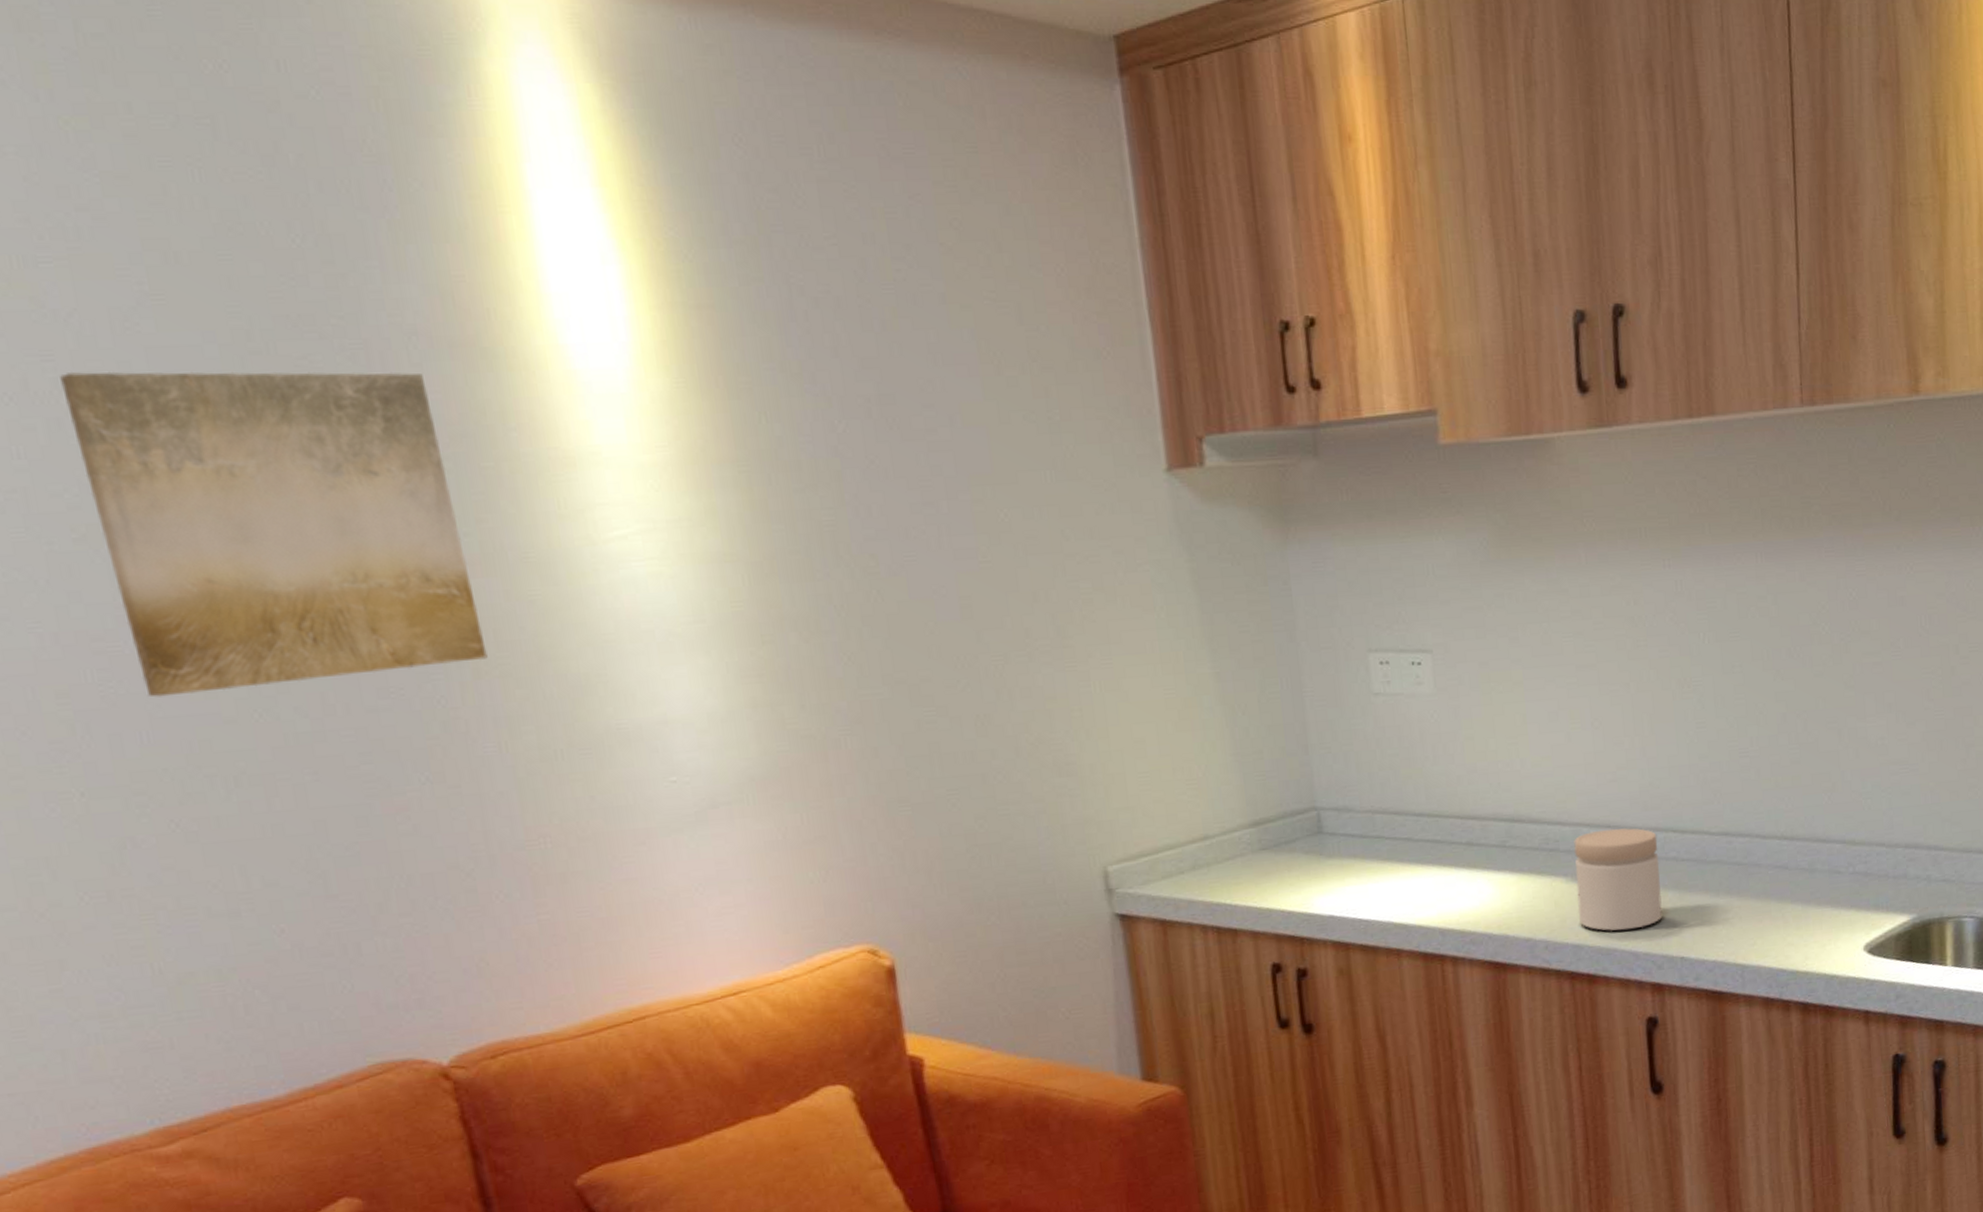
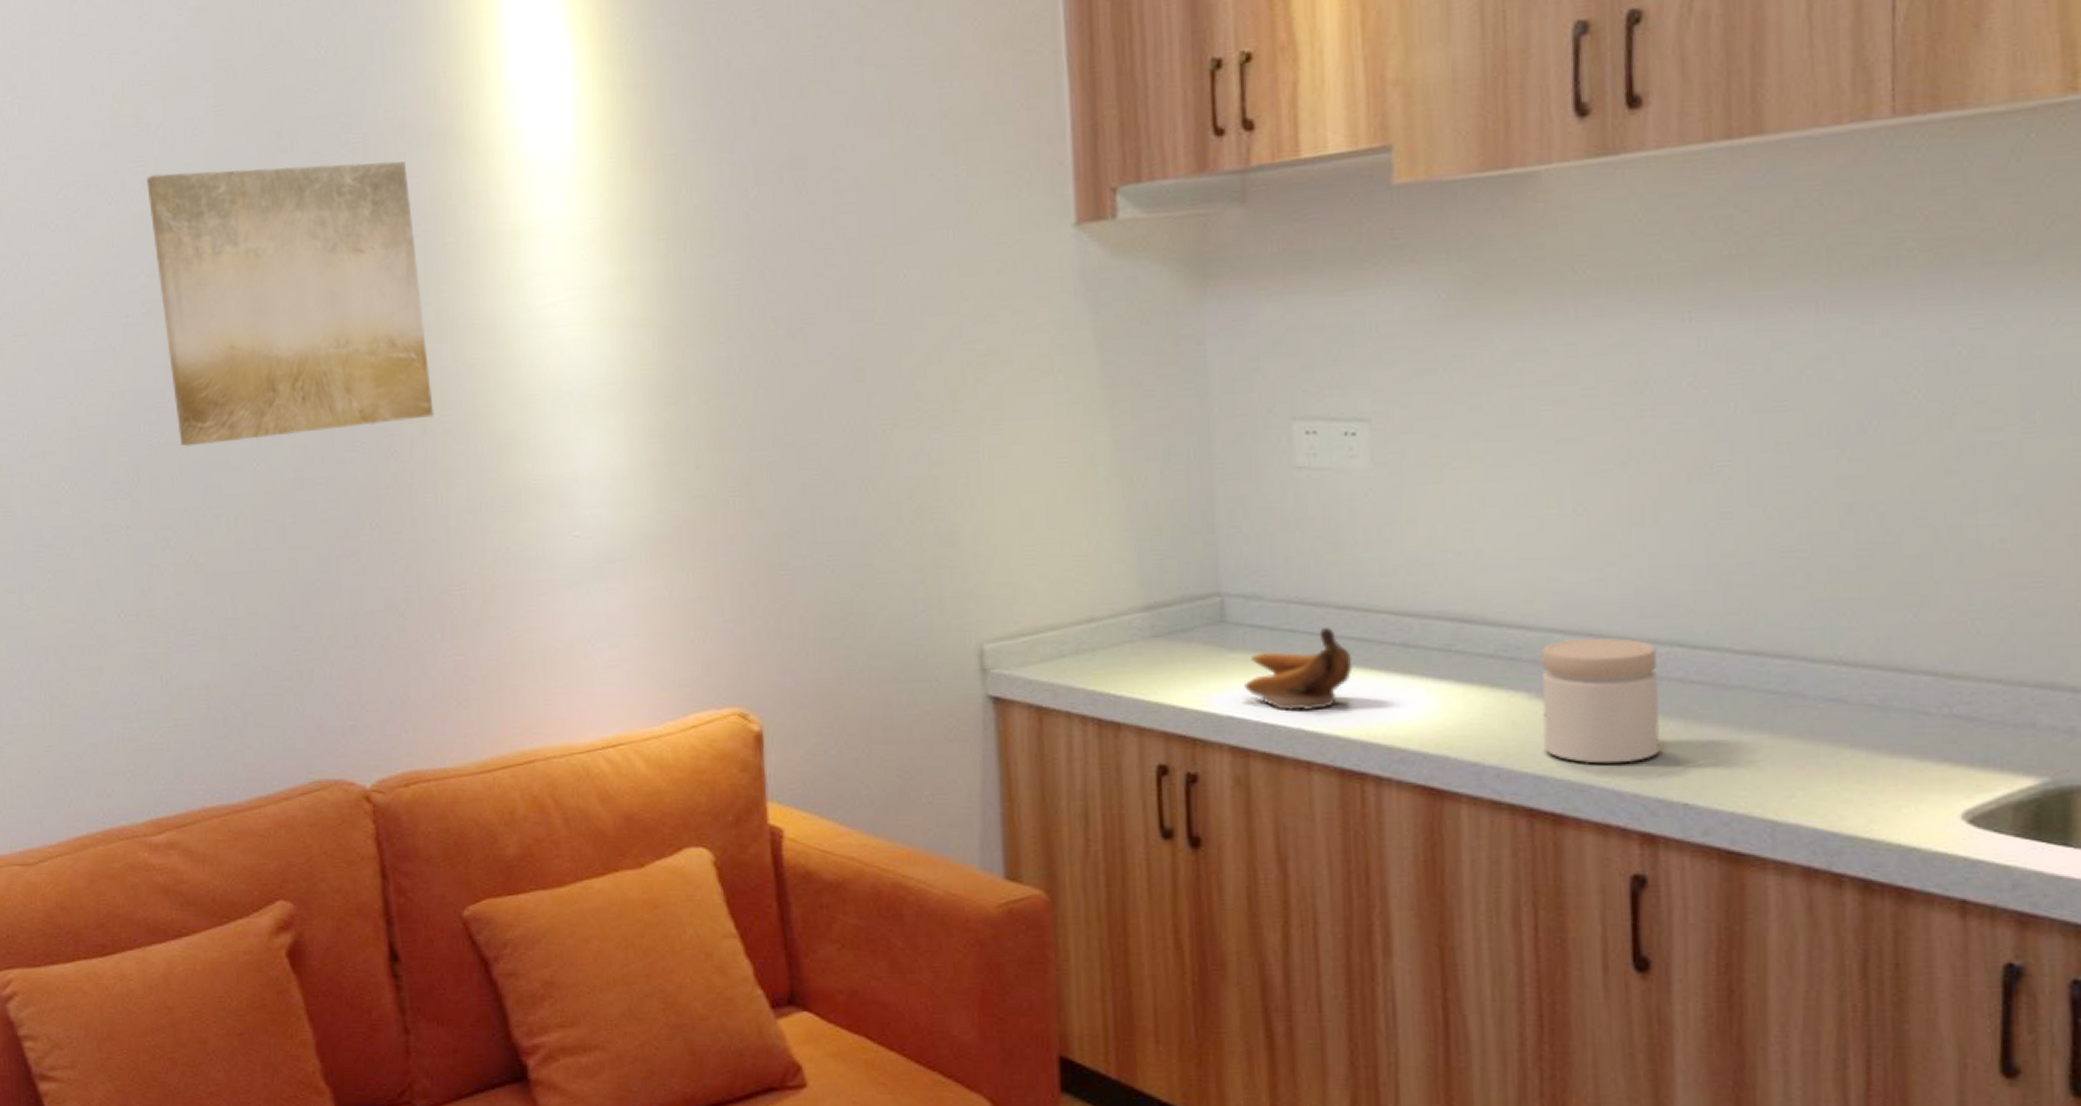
banana: none [1341,833,1430,907] -> present [1244,628,1353,711]

